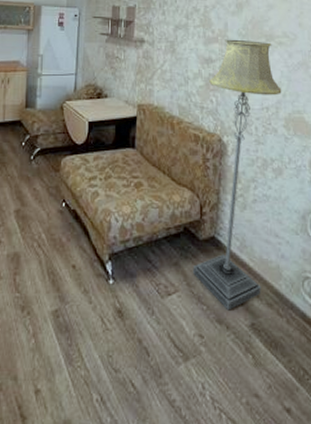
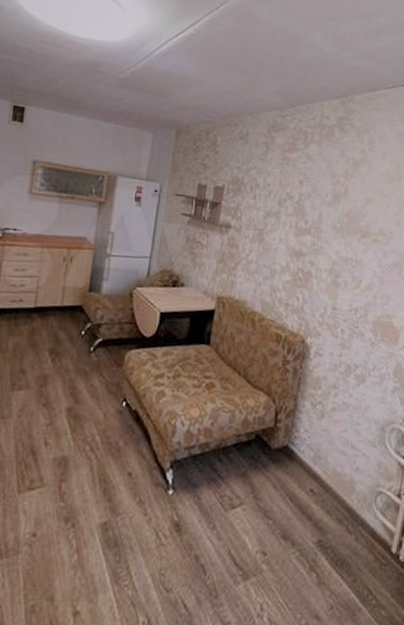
floor lamp: present [192,39,282,311] -> none [260,232,373,526]

